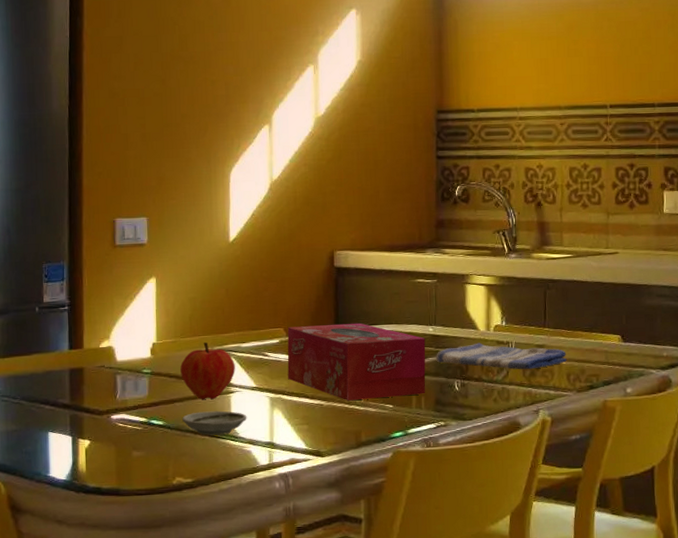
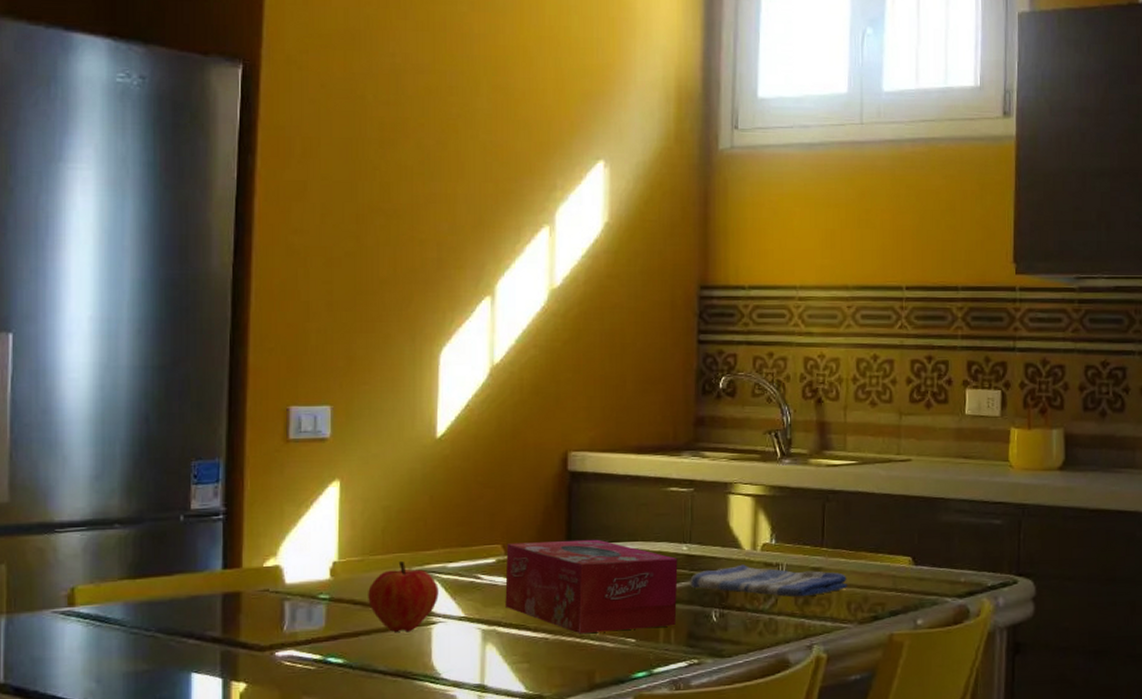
saucer: present [182,410,247,436] -> none [368,646,452,677]

